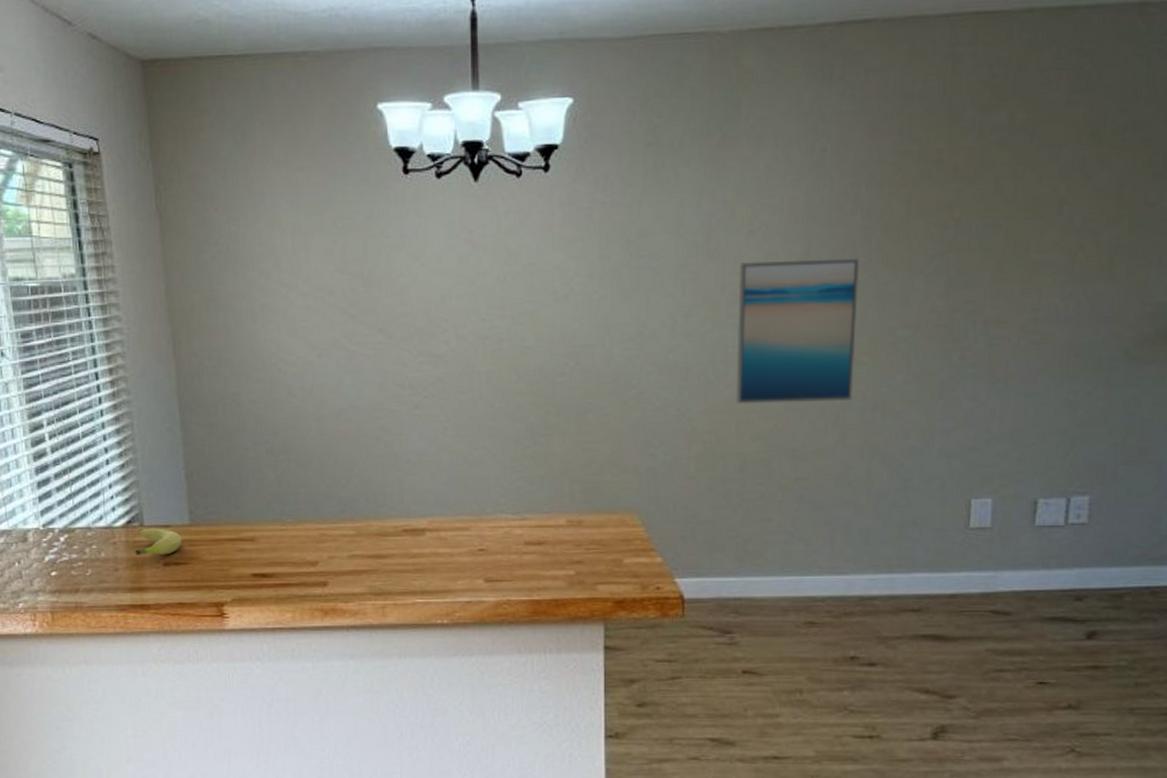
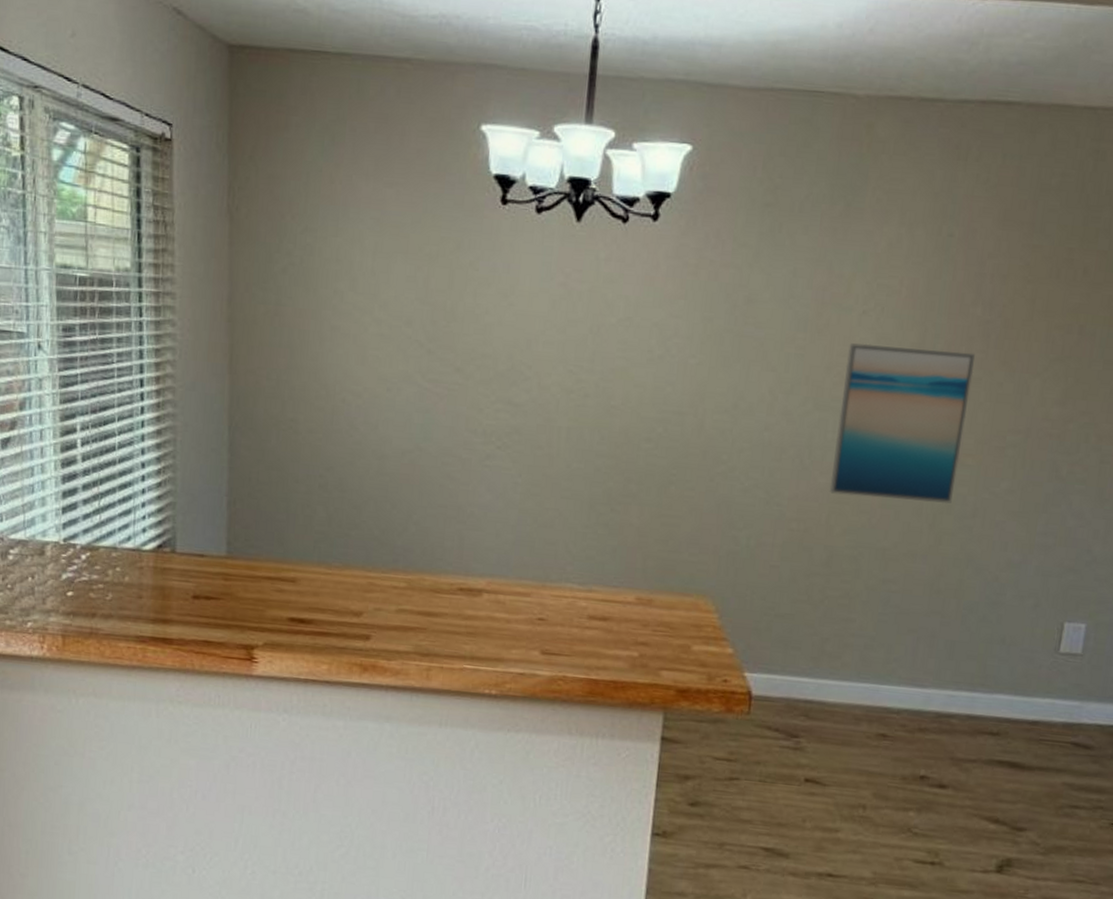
fruit: present [135,528,182,555] -> none [162,555,216,587]

